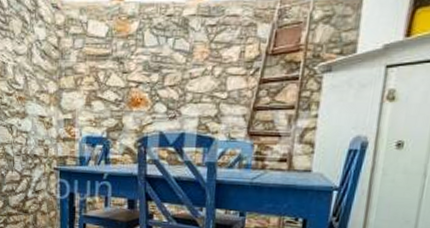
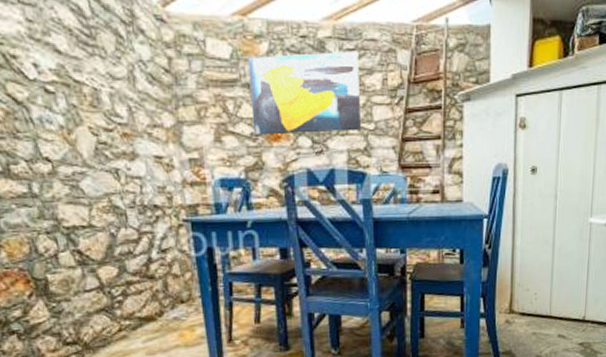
wall art: none [117,26,219,101] -> present [248,50,361,135]

